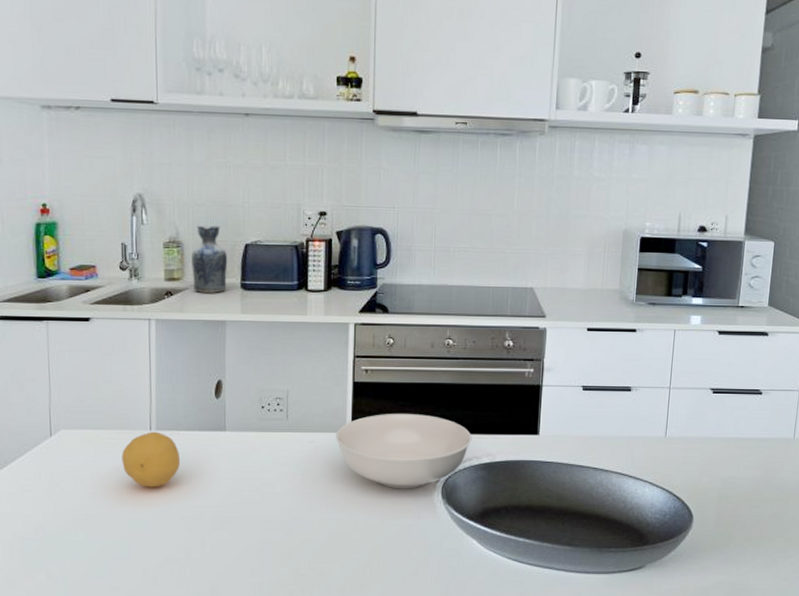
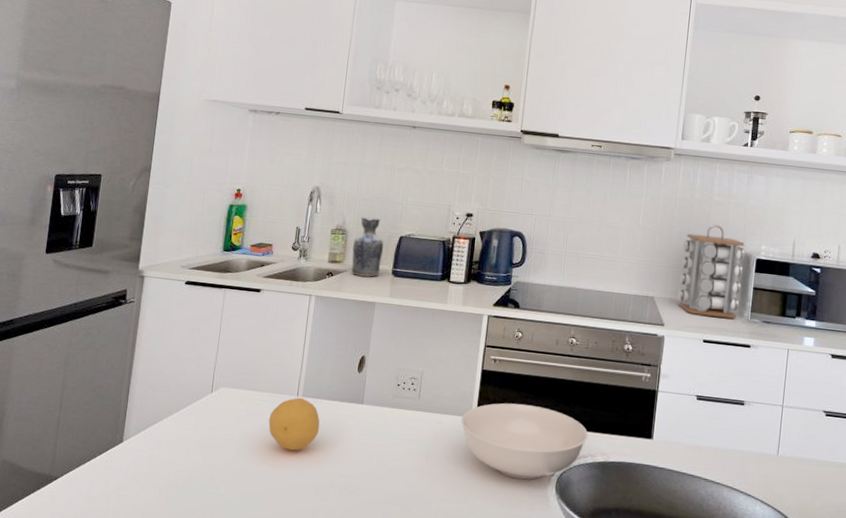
spice rack: none [558,203,629,304] -> present [677,224,746,319]

